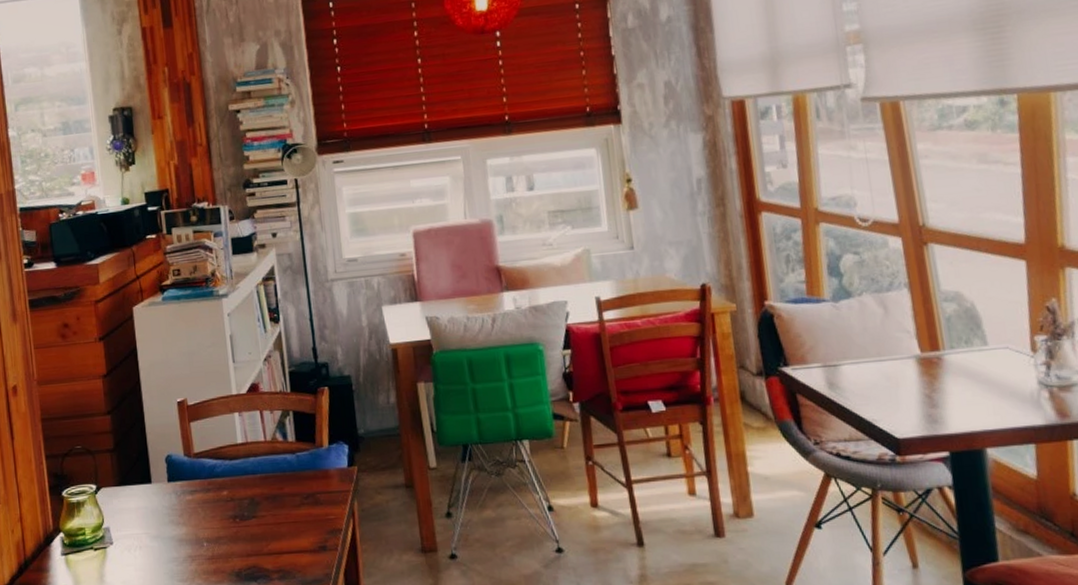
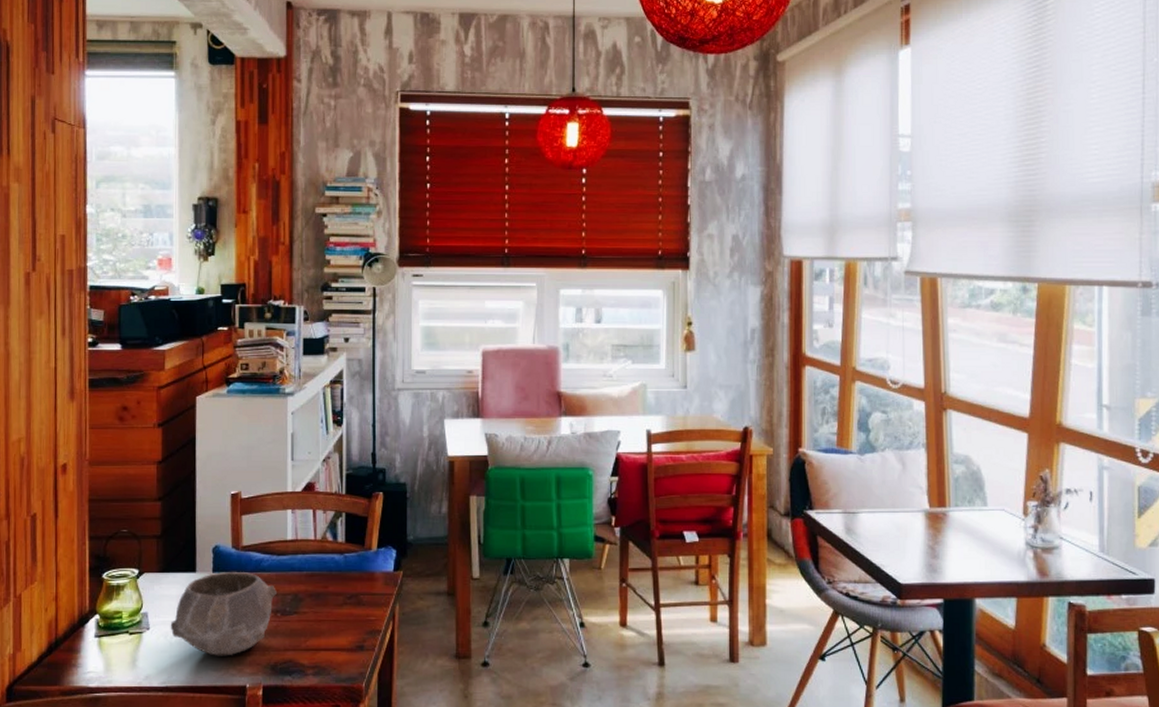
bowl: none [132,479,233,567] -> present [170,572,277,656]

